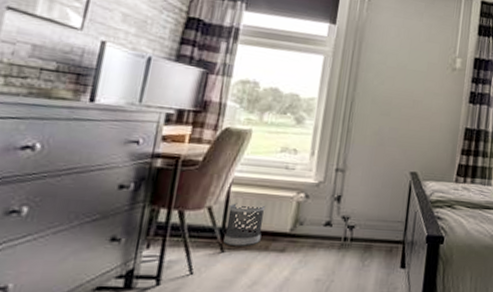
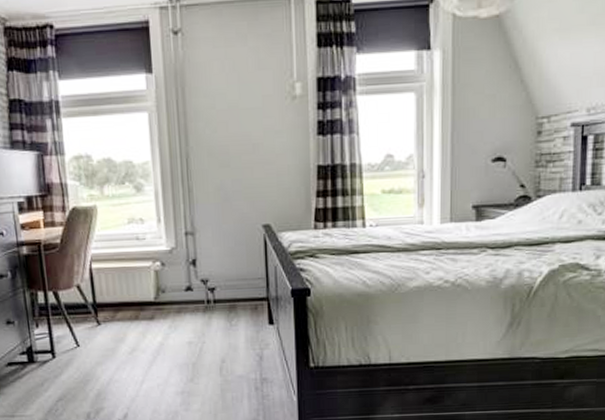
wastebasket: present [223,203,266,246] -> none [94,276,130,318]

